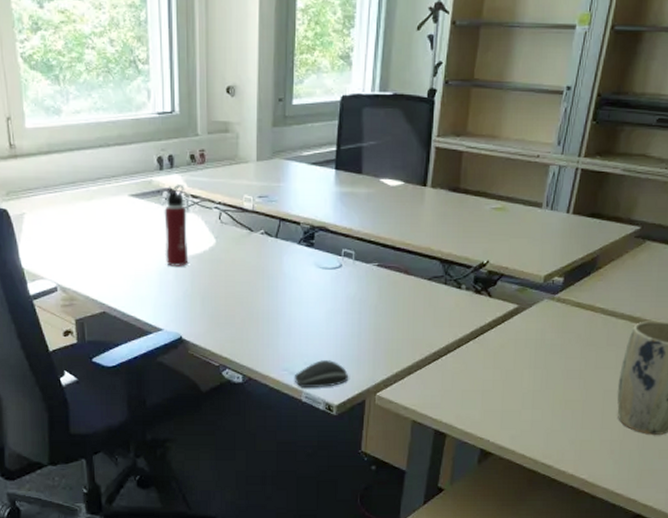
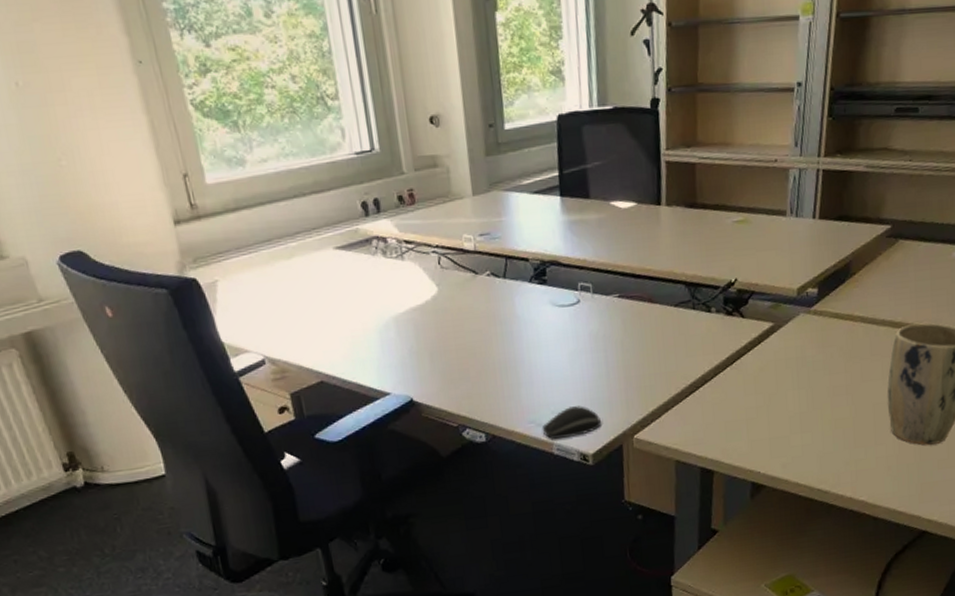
water bottle: present [164,185,189,266] -> none [376,230,410,323]

